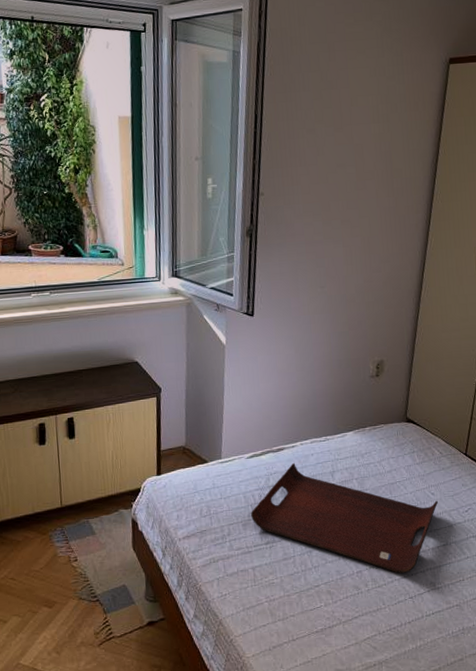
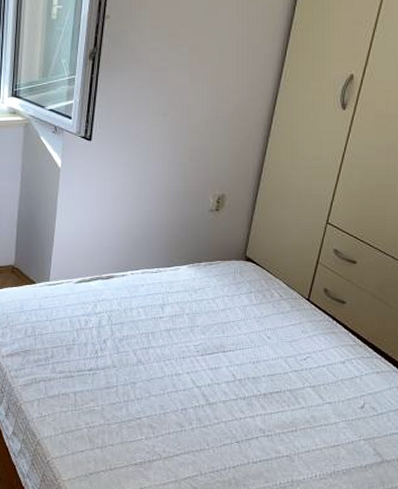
serving tray: present [251,462,438,573] -> none [76,291,274,416]

